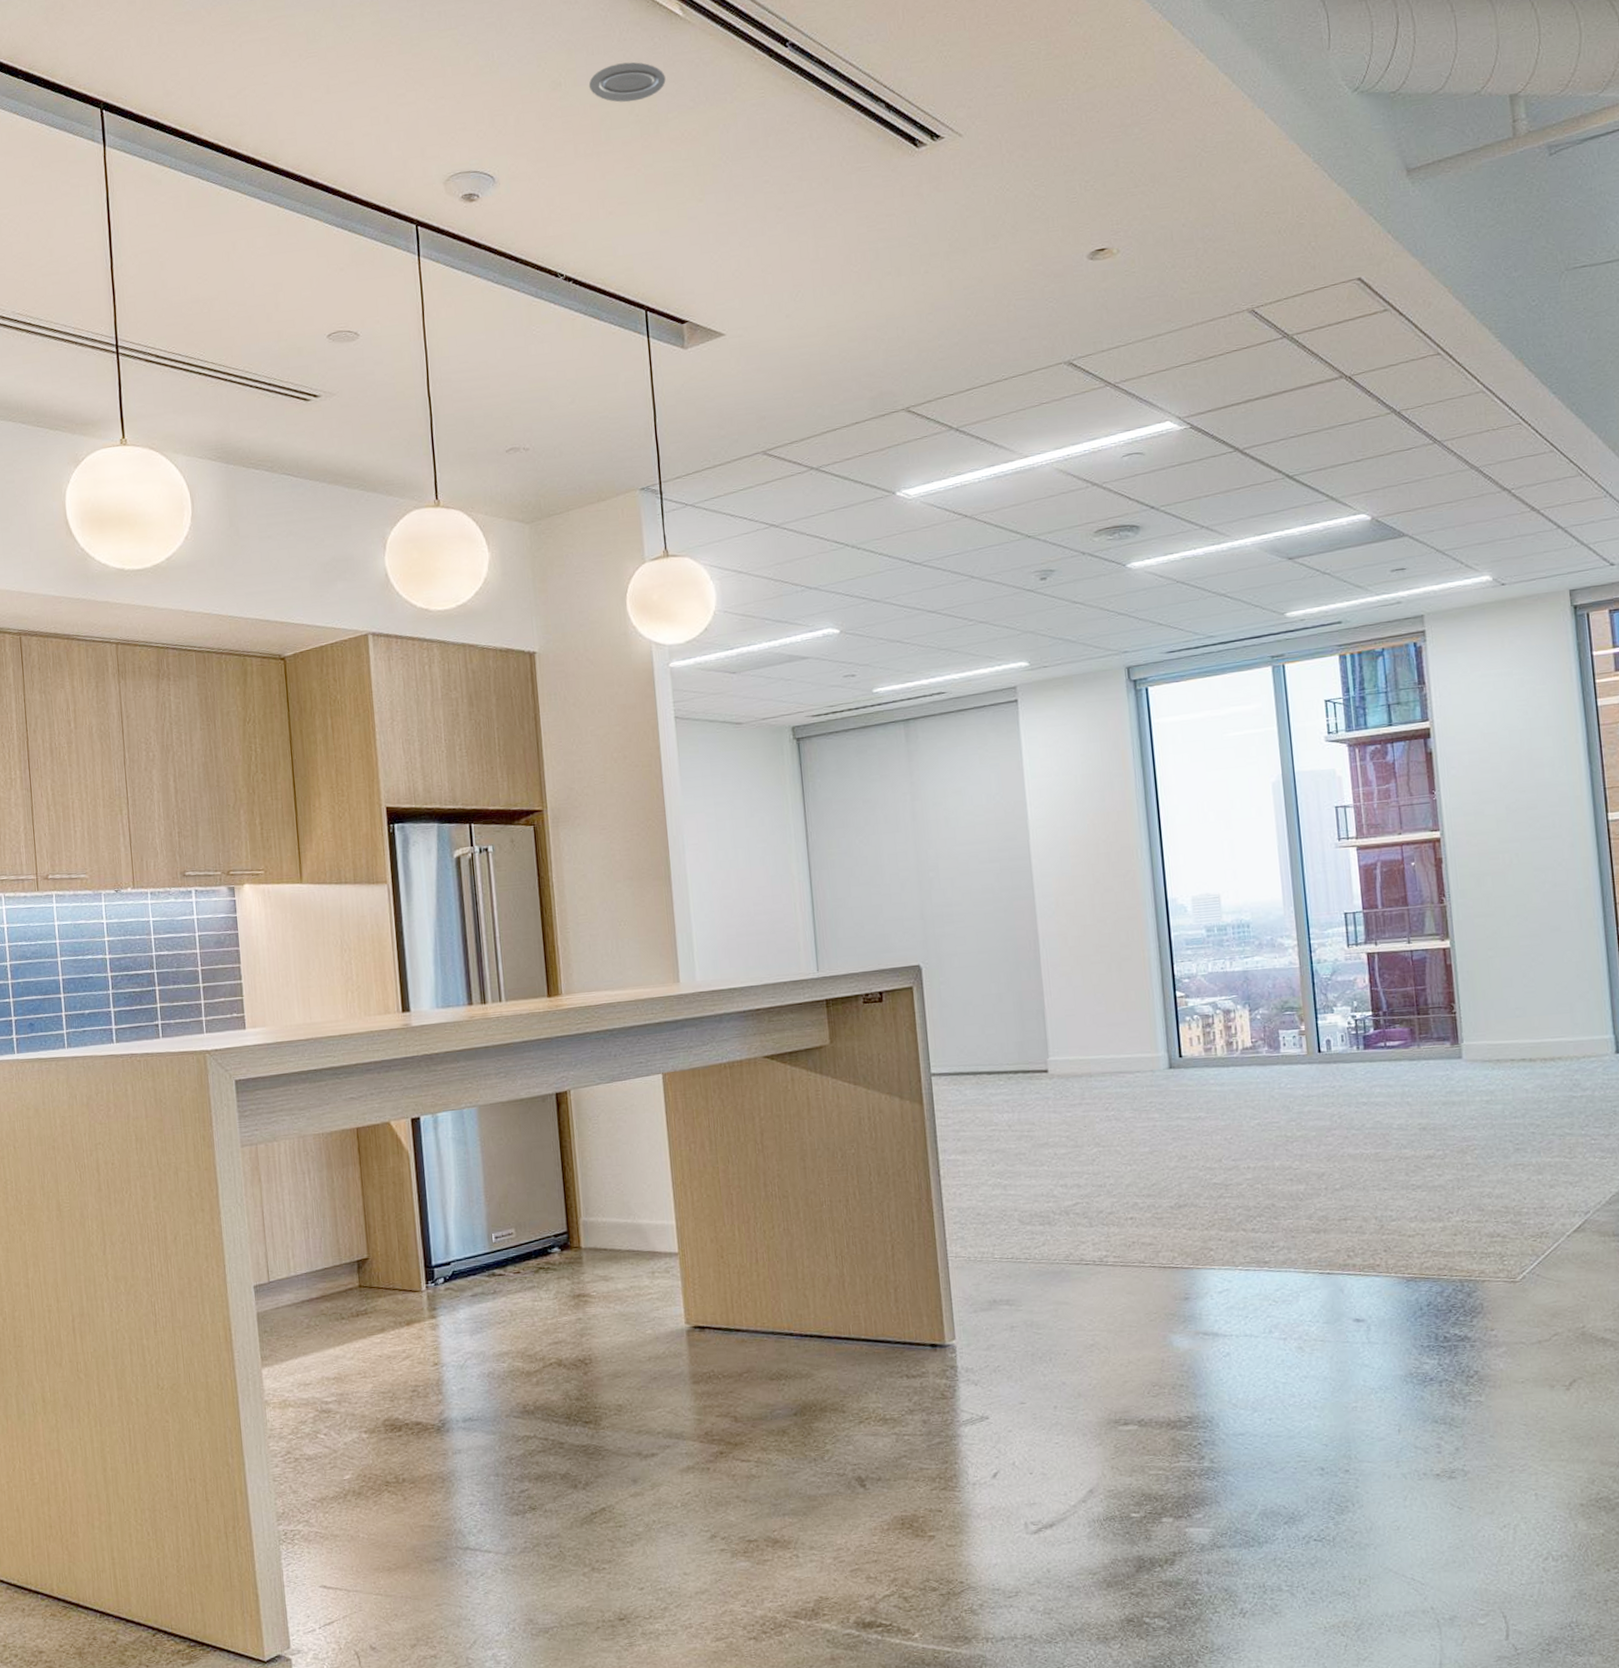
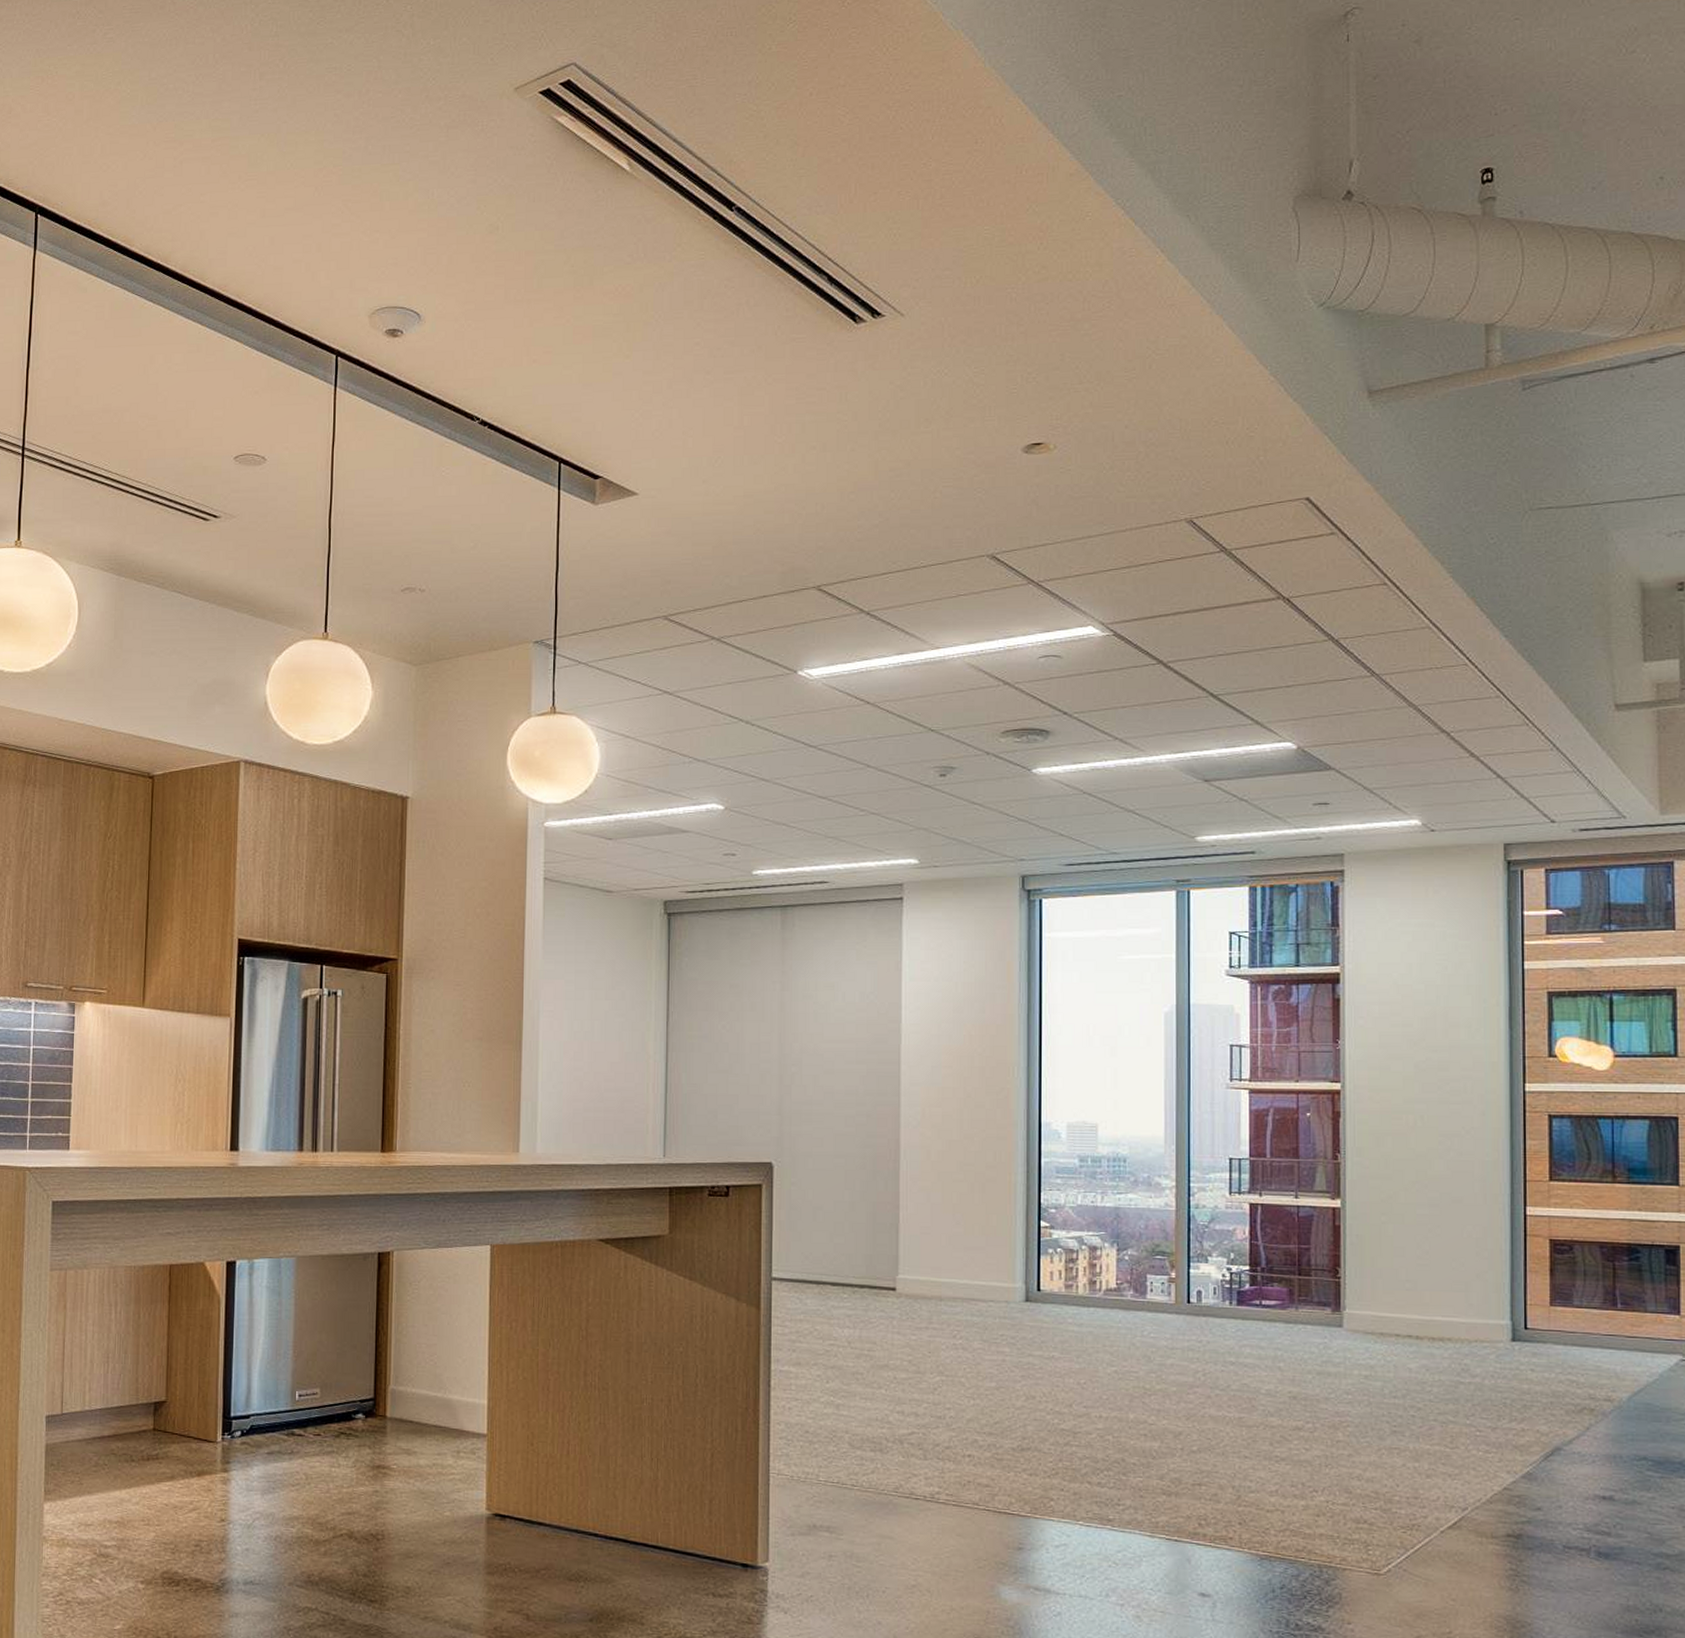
recessed light: present [588,62,666,103] -> none [526,212,605,252]

